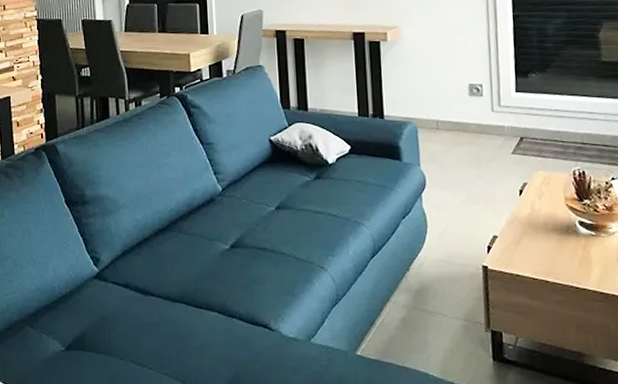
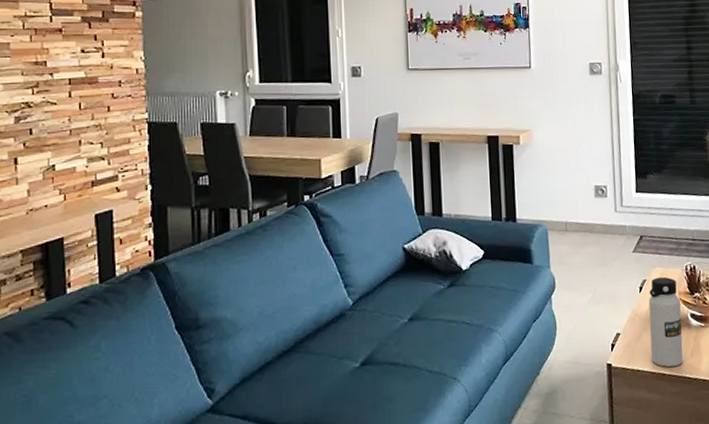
water bottle: none [529,180,570,274] -> present [648,276,683,367]

